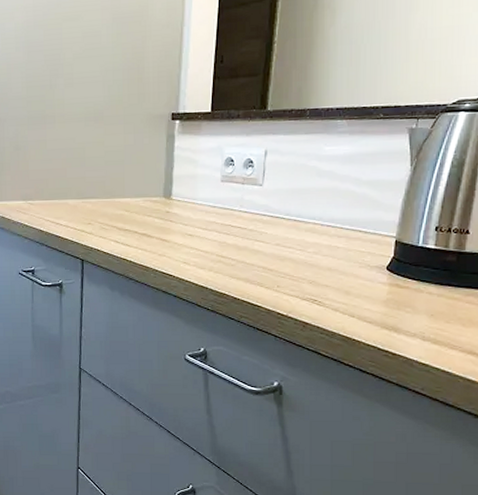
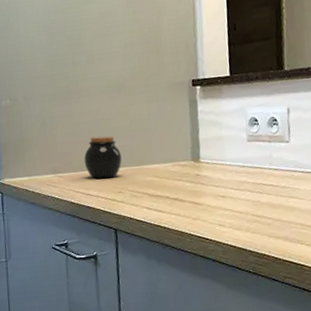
jar: none [55,165,94,209] -> present [84,135,122,179]

